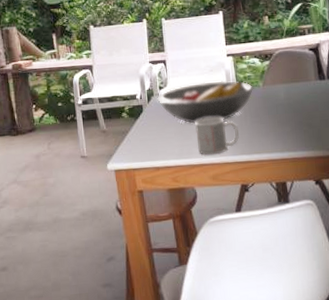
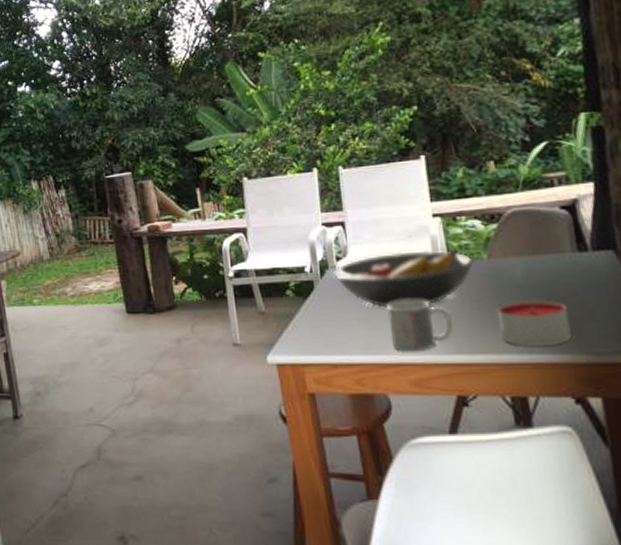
candle: none [269,113,314,147] -> present [498,298,572,347]

